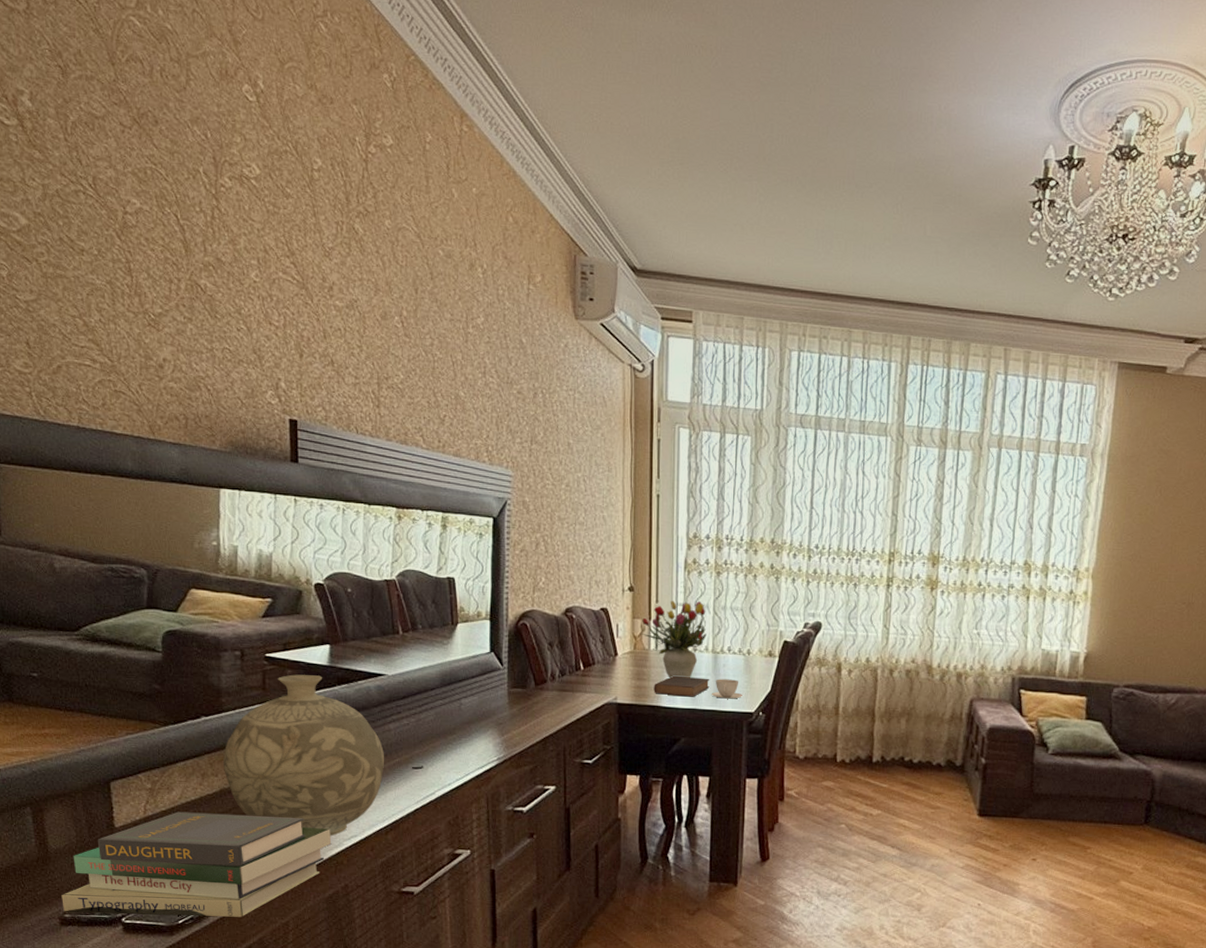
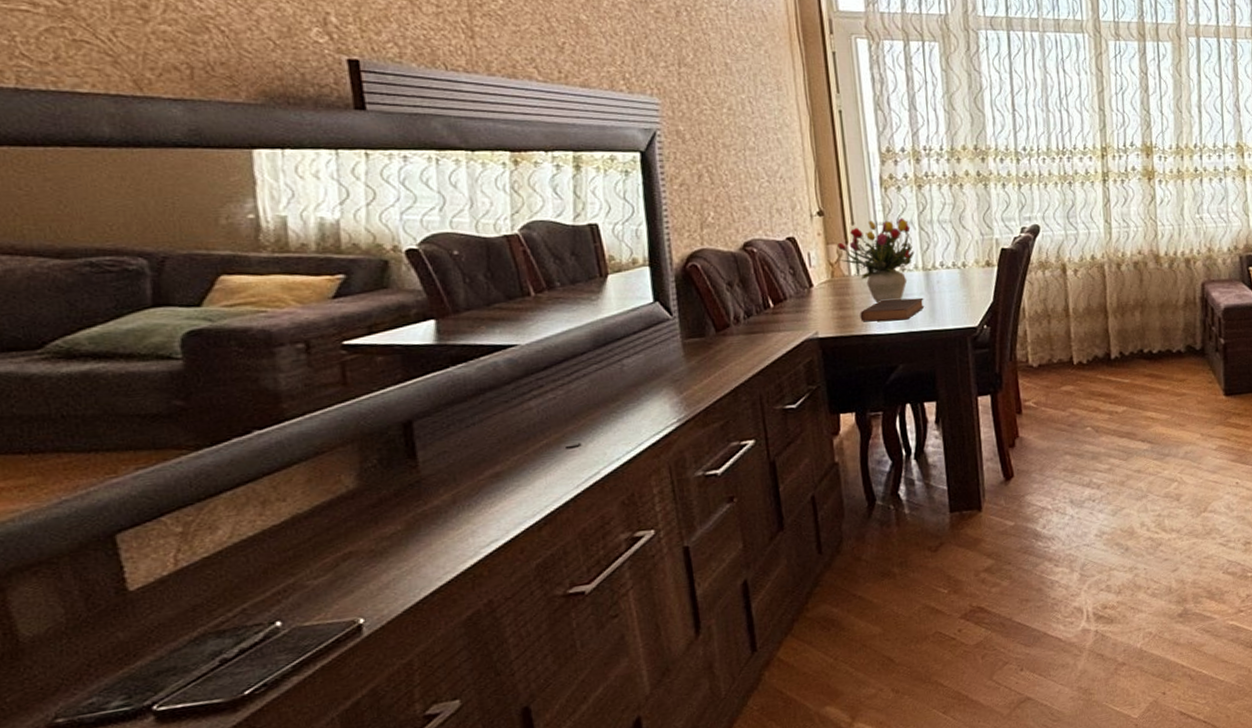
books: present [61,811,331,917] -> none [48,531,462,716]
decorative vase: present [222,674,385,837] -> none [292,358,528,547]
teacup: present [711,679,742,699] -> none [927,295,963,317]

